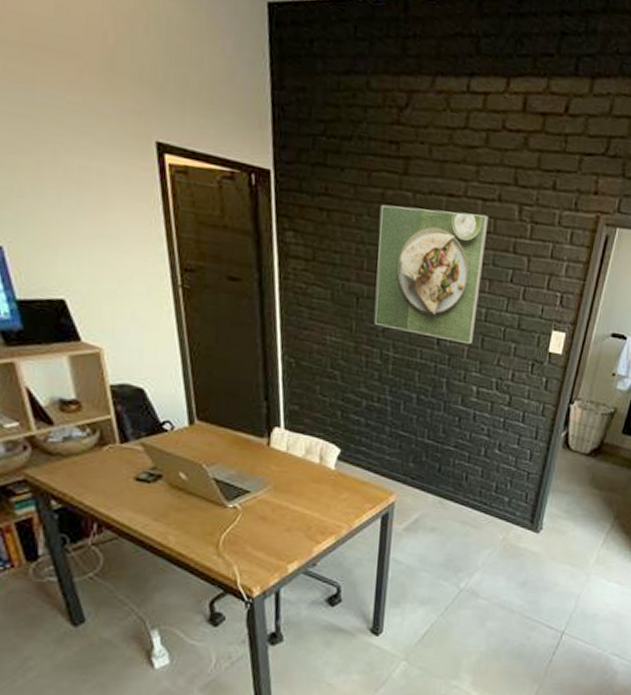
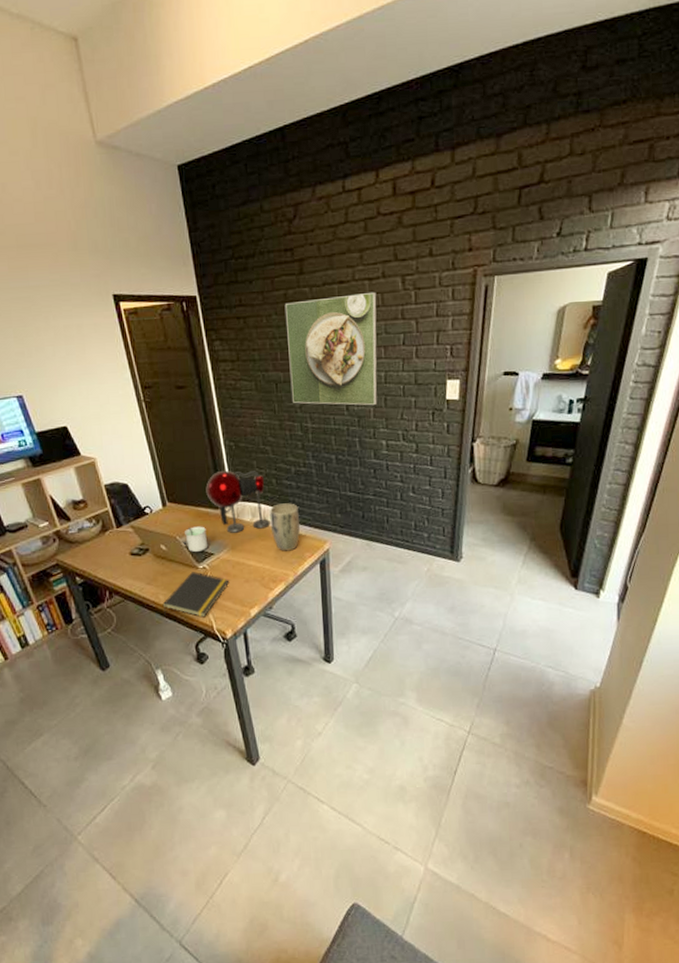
notepad: none [171,511,266,569] -> present [162,572,230,618]
desk lamp: none [207,390,327,487] -> present [180,470,270,552]
plant pot: none [327,441,365,499] -> present [269,503,301,551]

